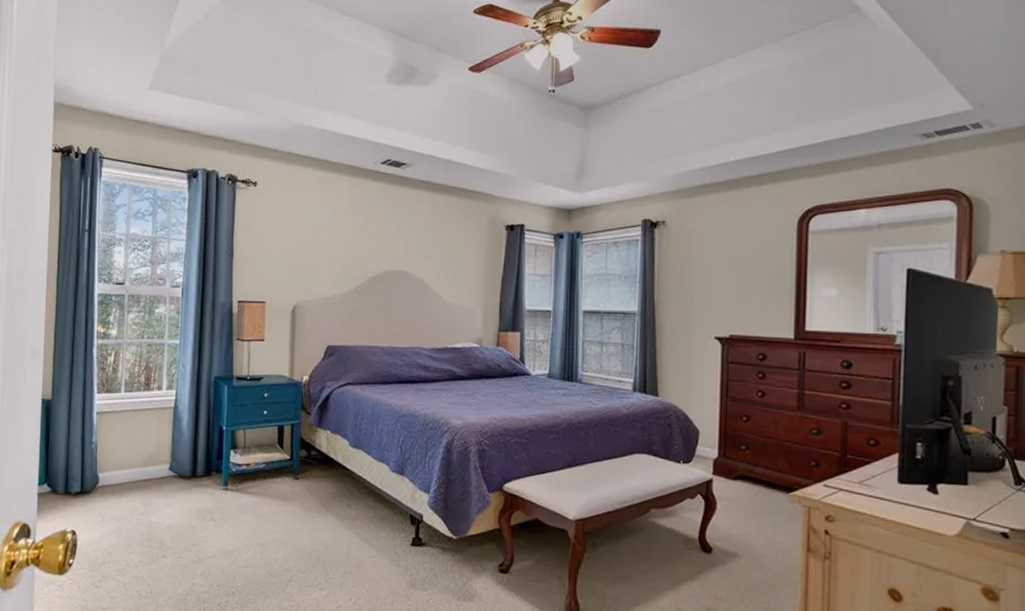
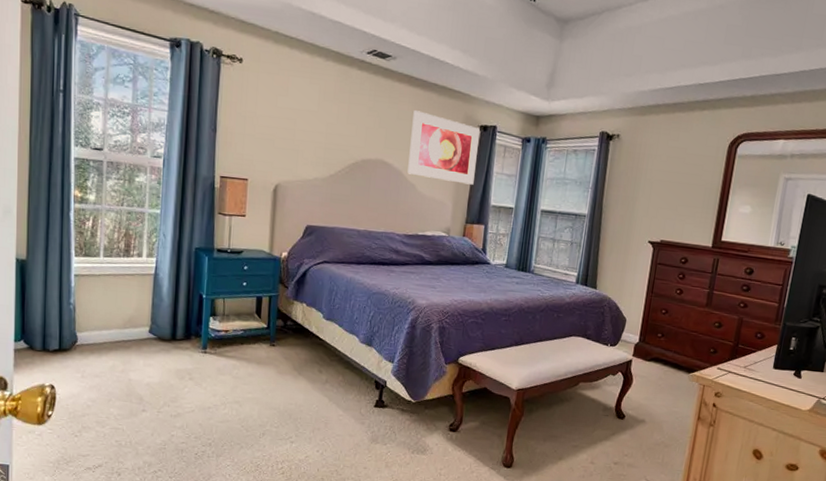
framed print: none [431,216,506,289] -> present [407,110,480,185]

